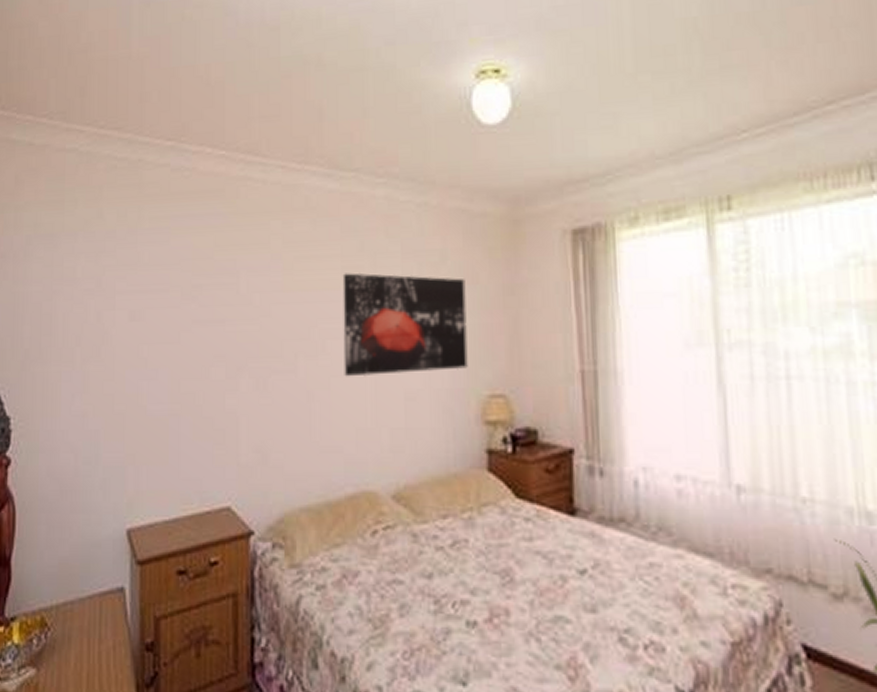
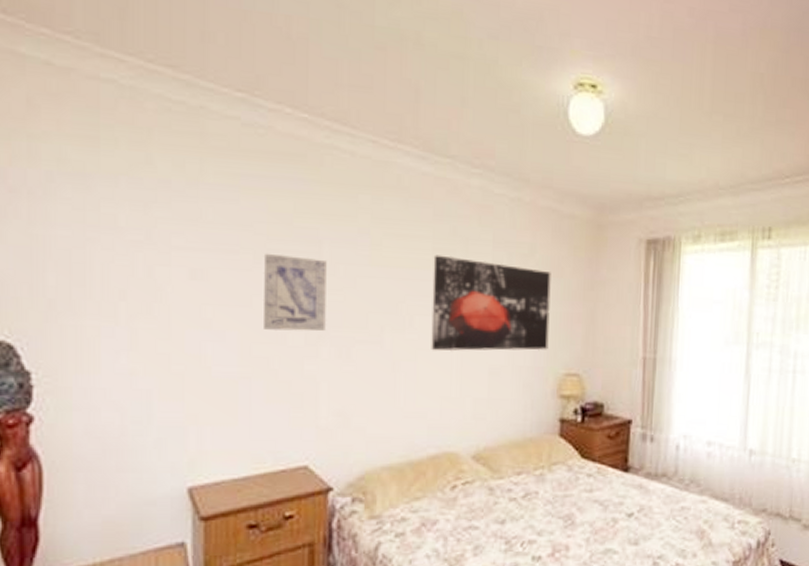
wall art: none [189,288,244,365] -> present [262,253,327,332]

